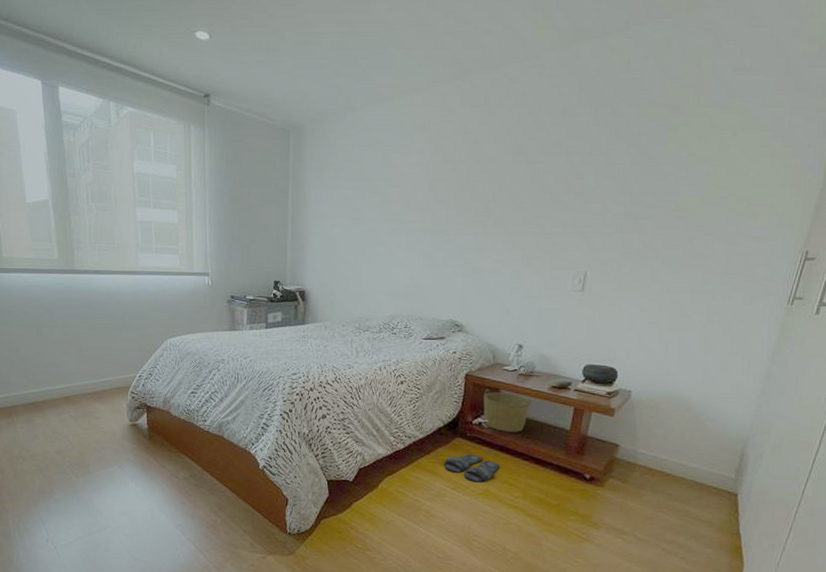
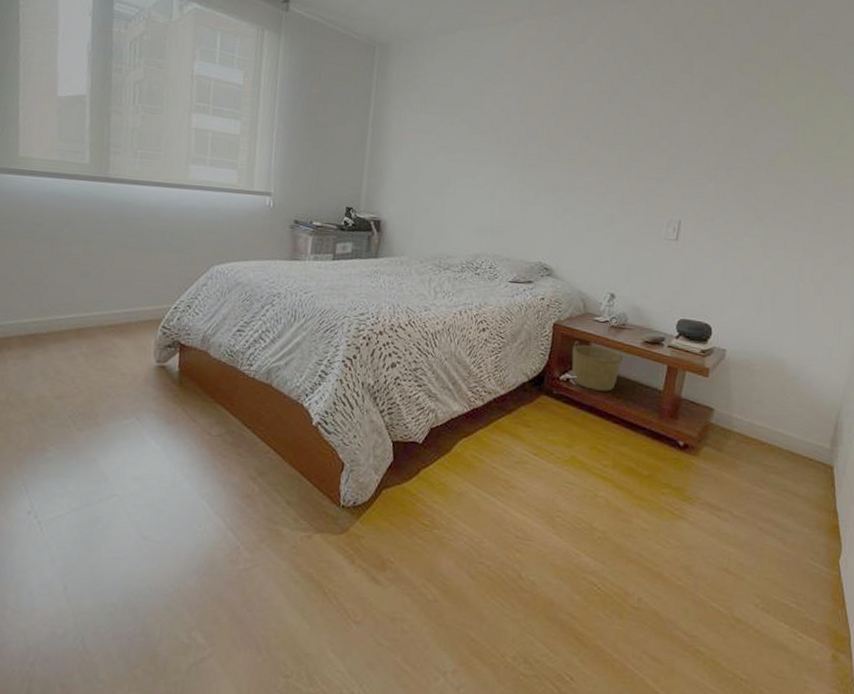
slippers: present [444,453,500,483] -> none [527,414,588,448]

